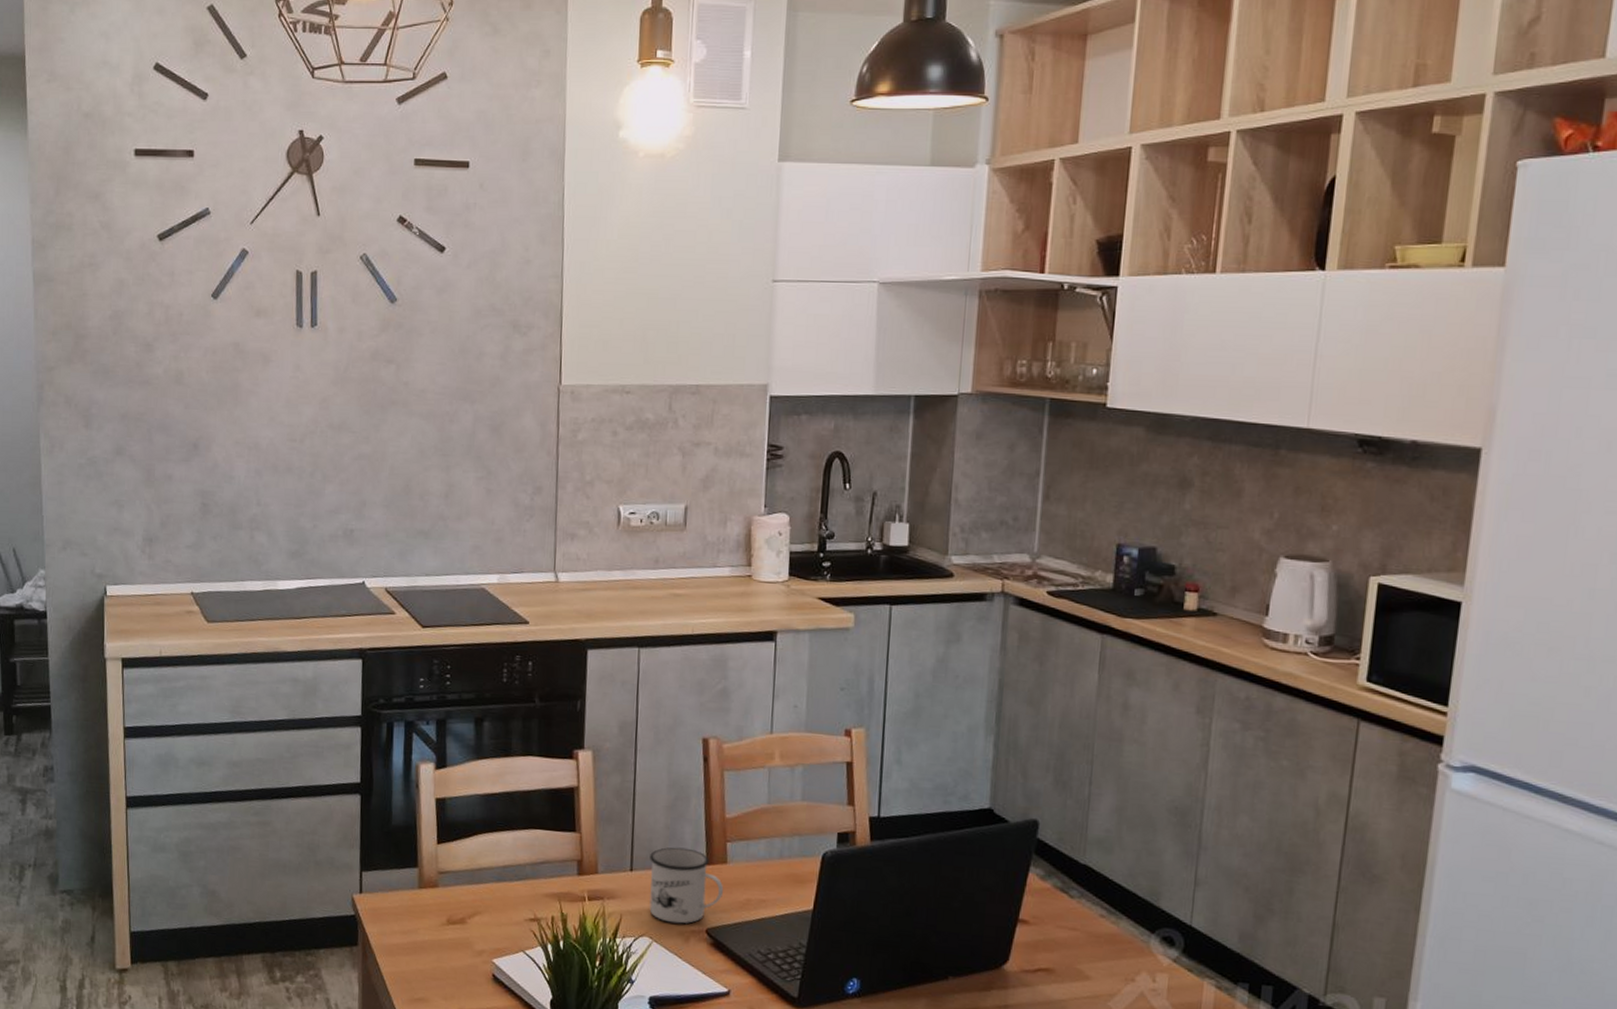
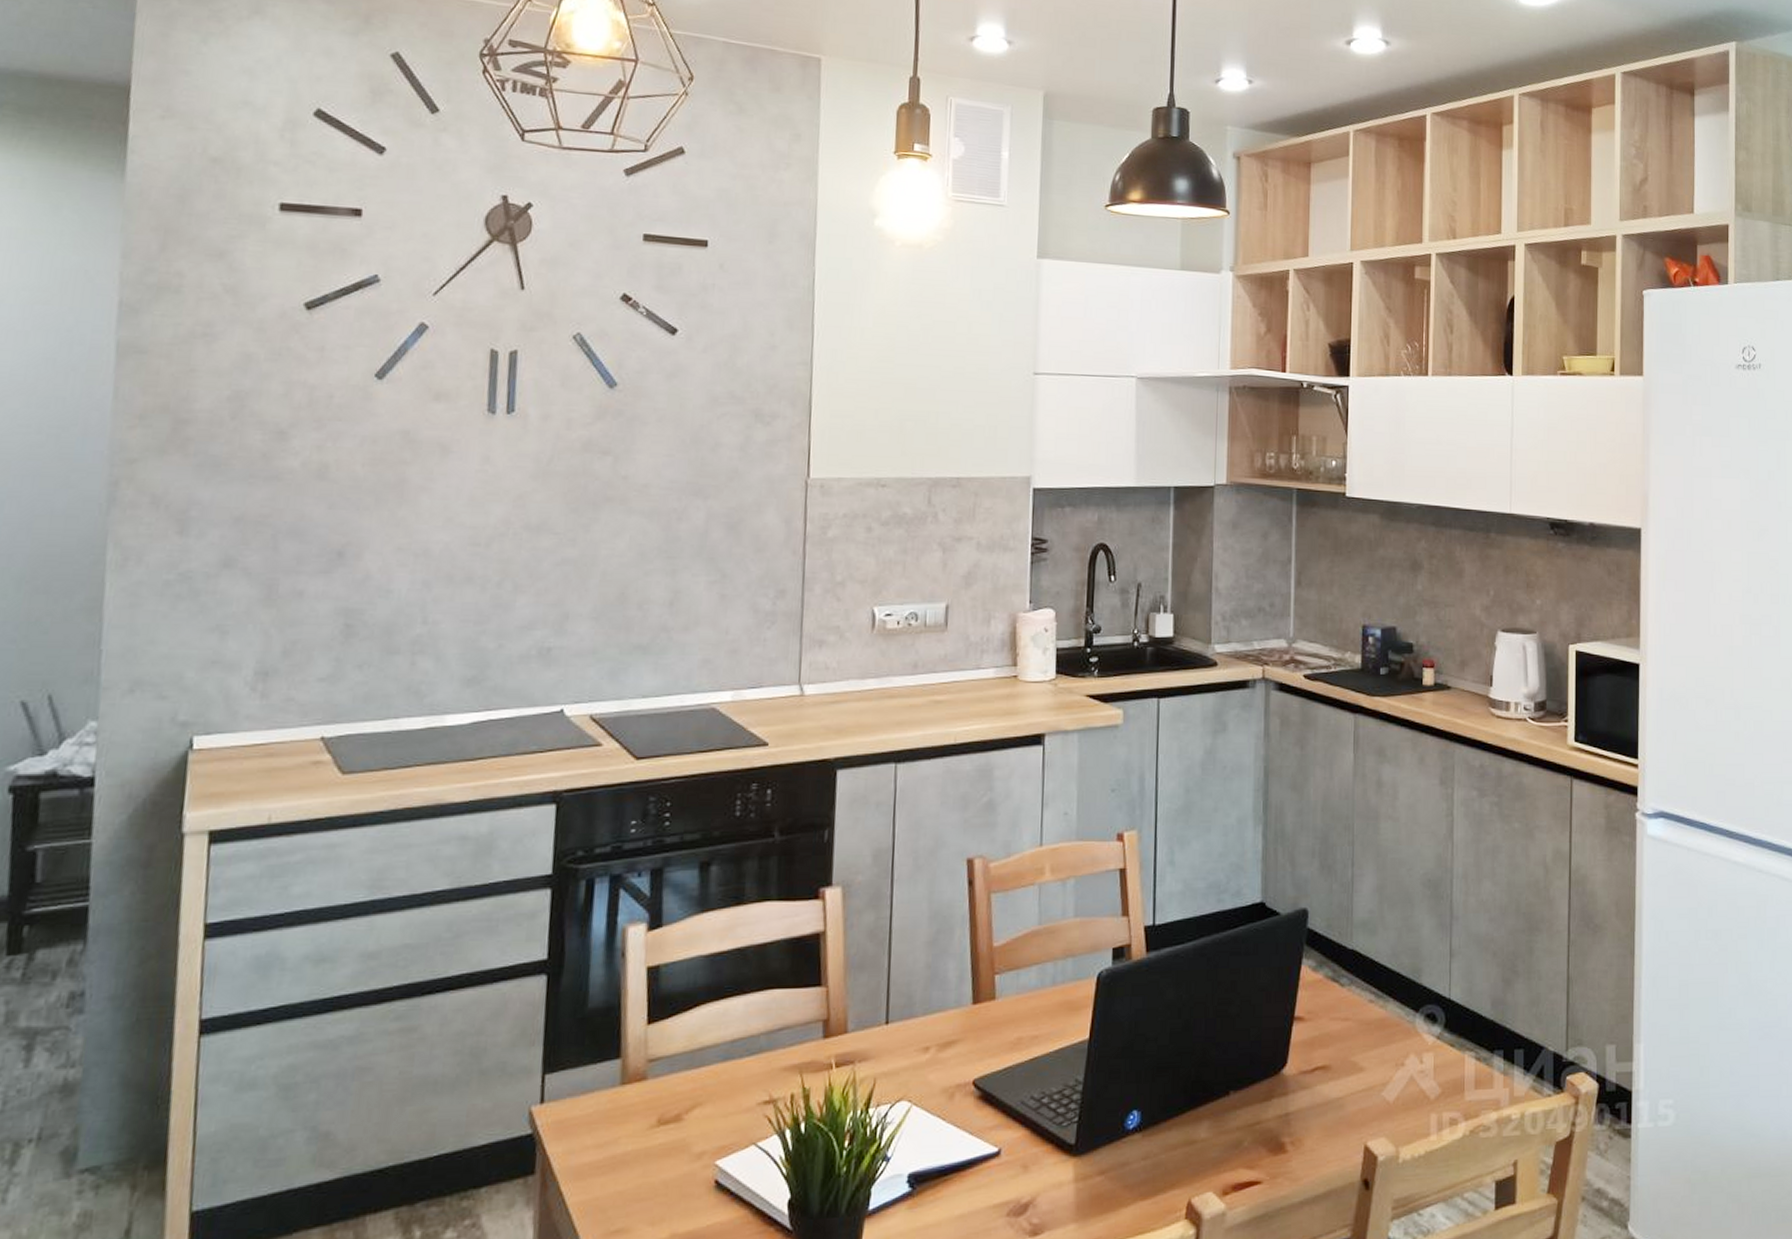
mug: present [649,847,724,924] -> none [908,988,993,1080]

